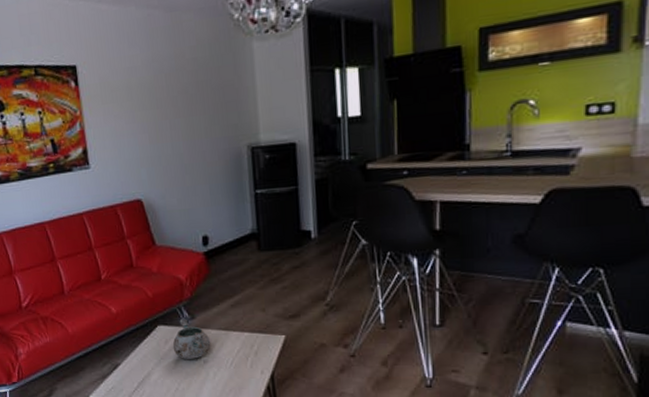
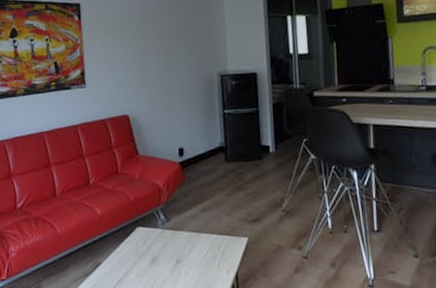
decorative bowl: present [172,319,211,359] -> none [149,221,184,259]

